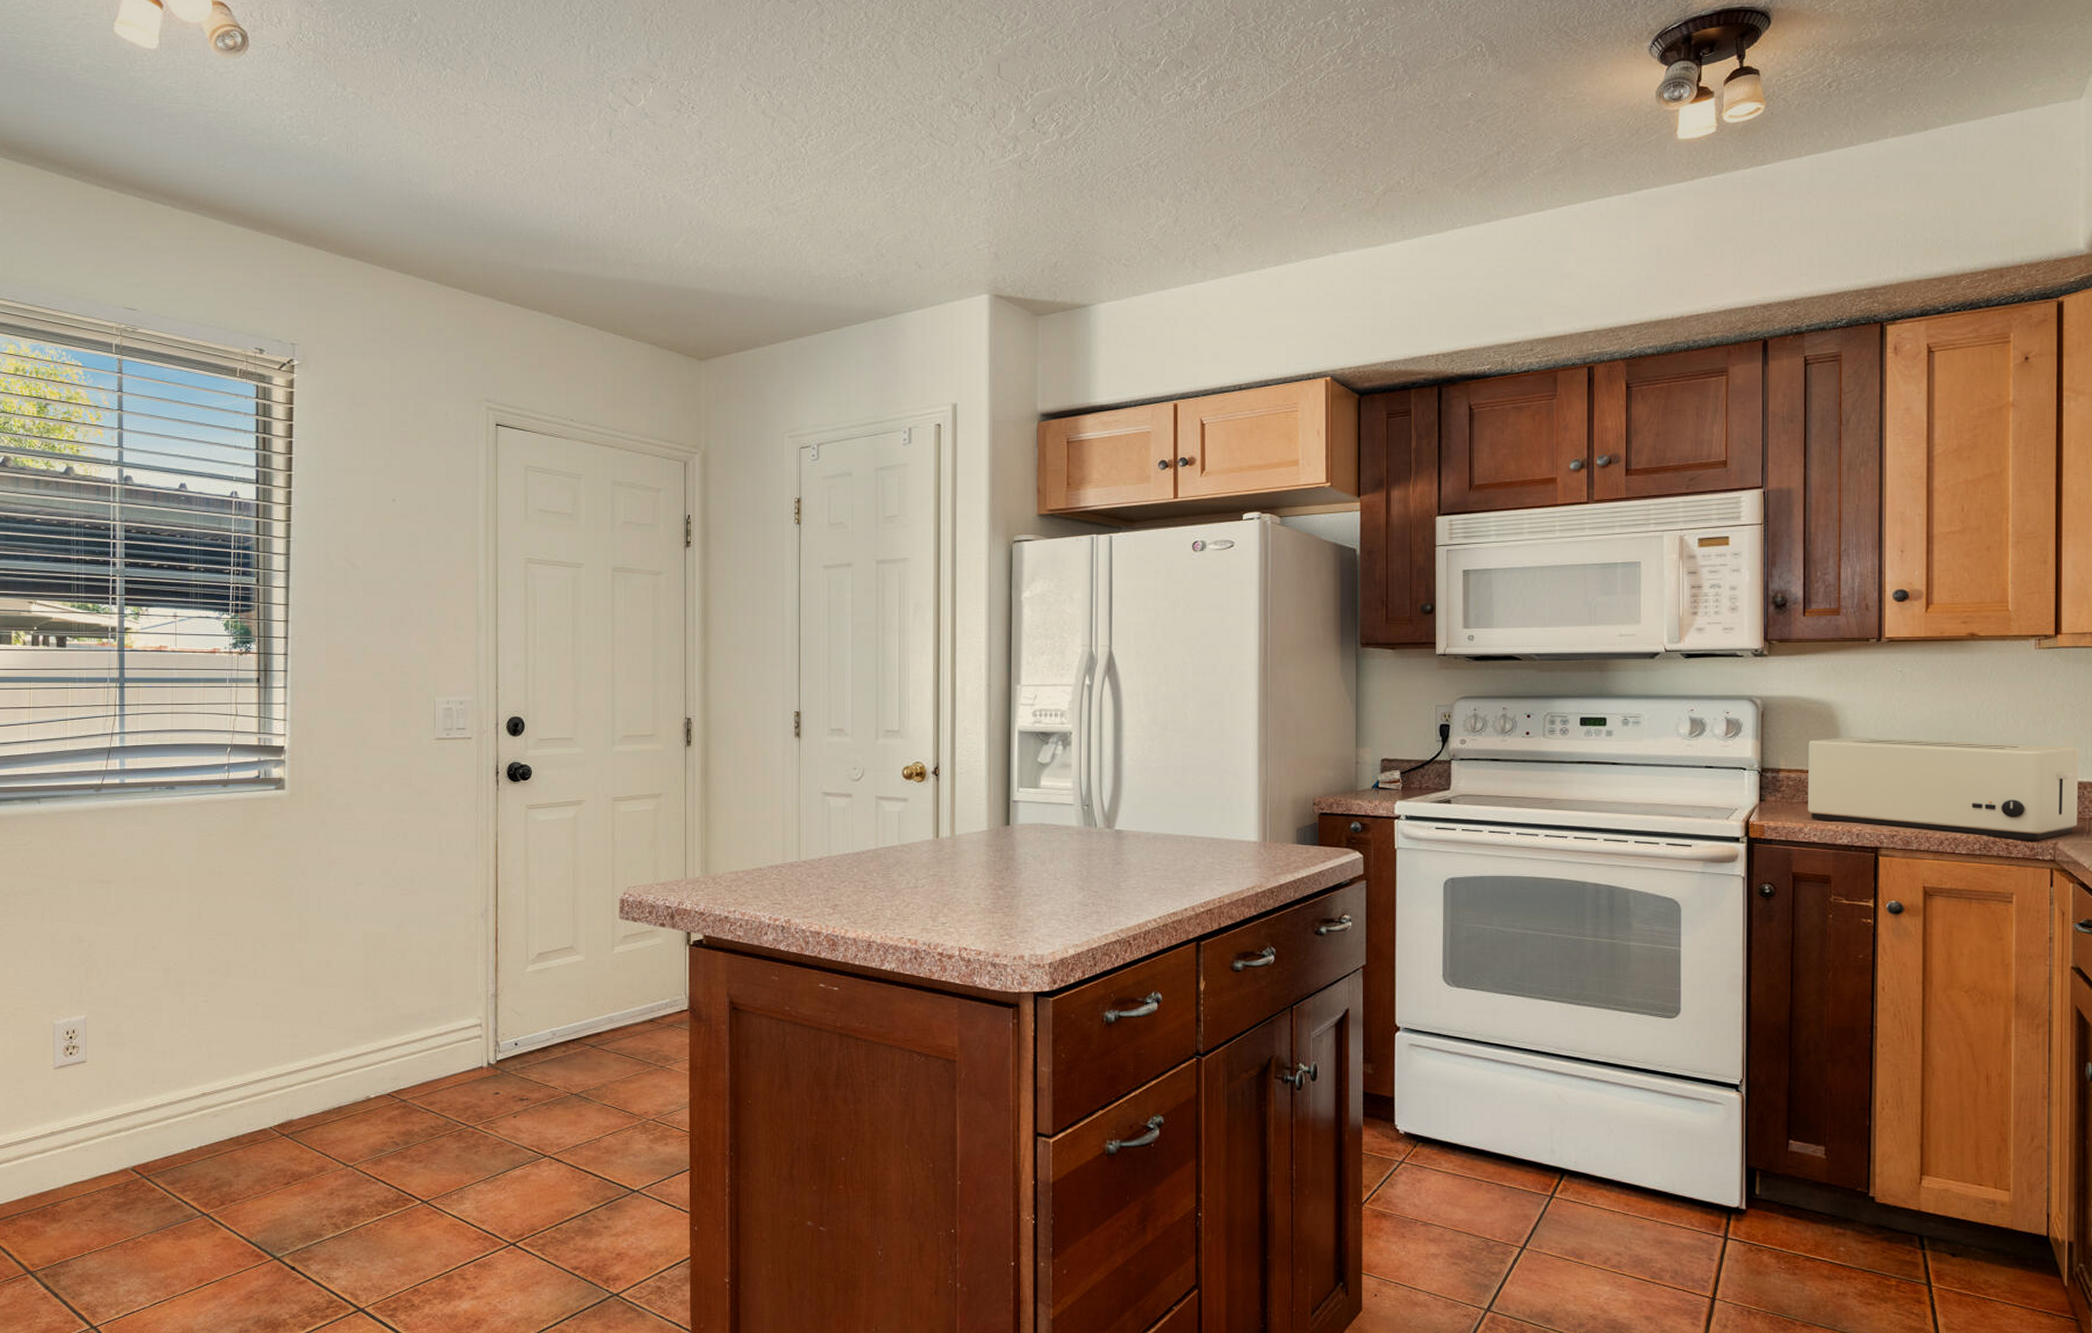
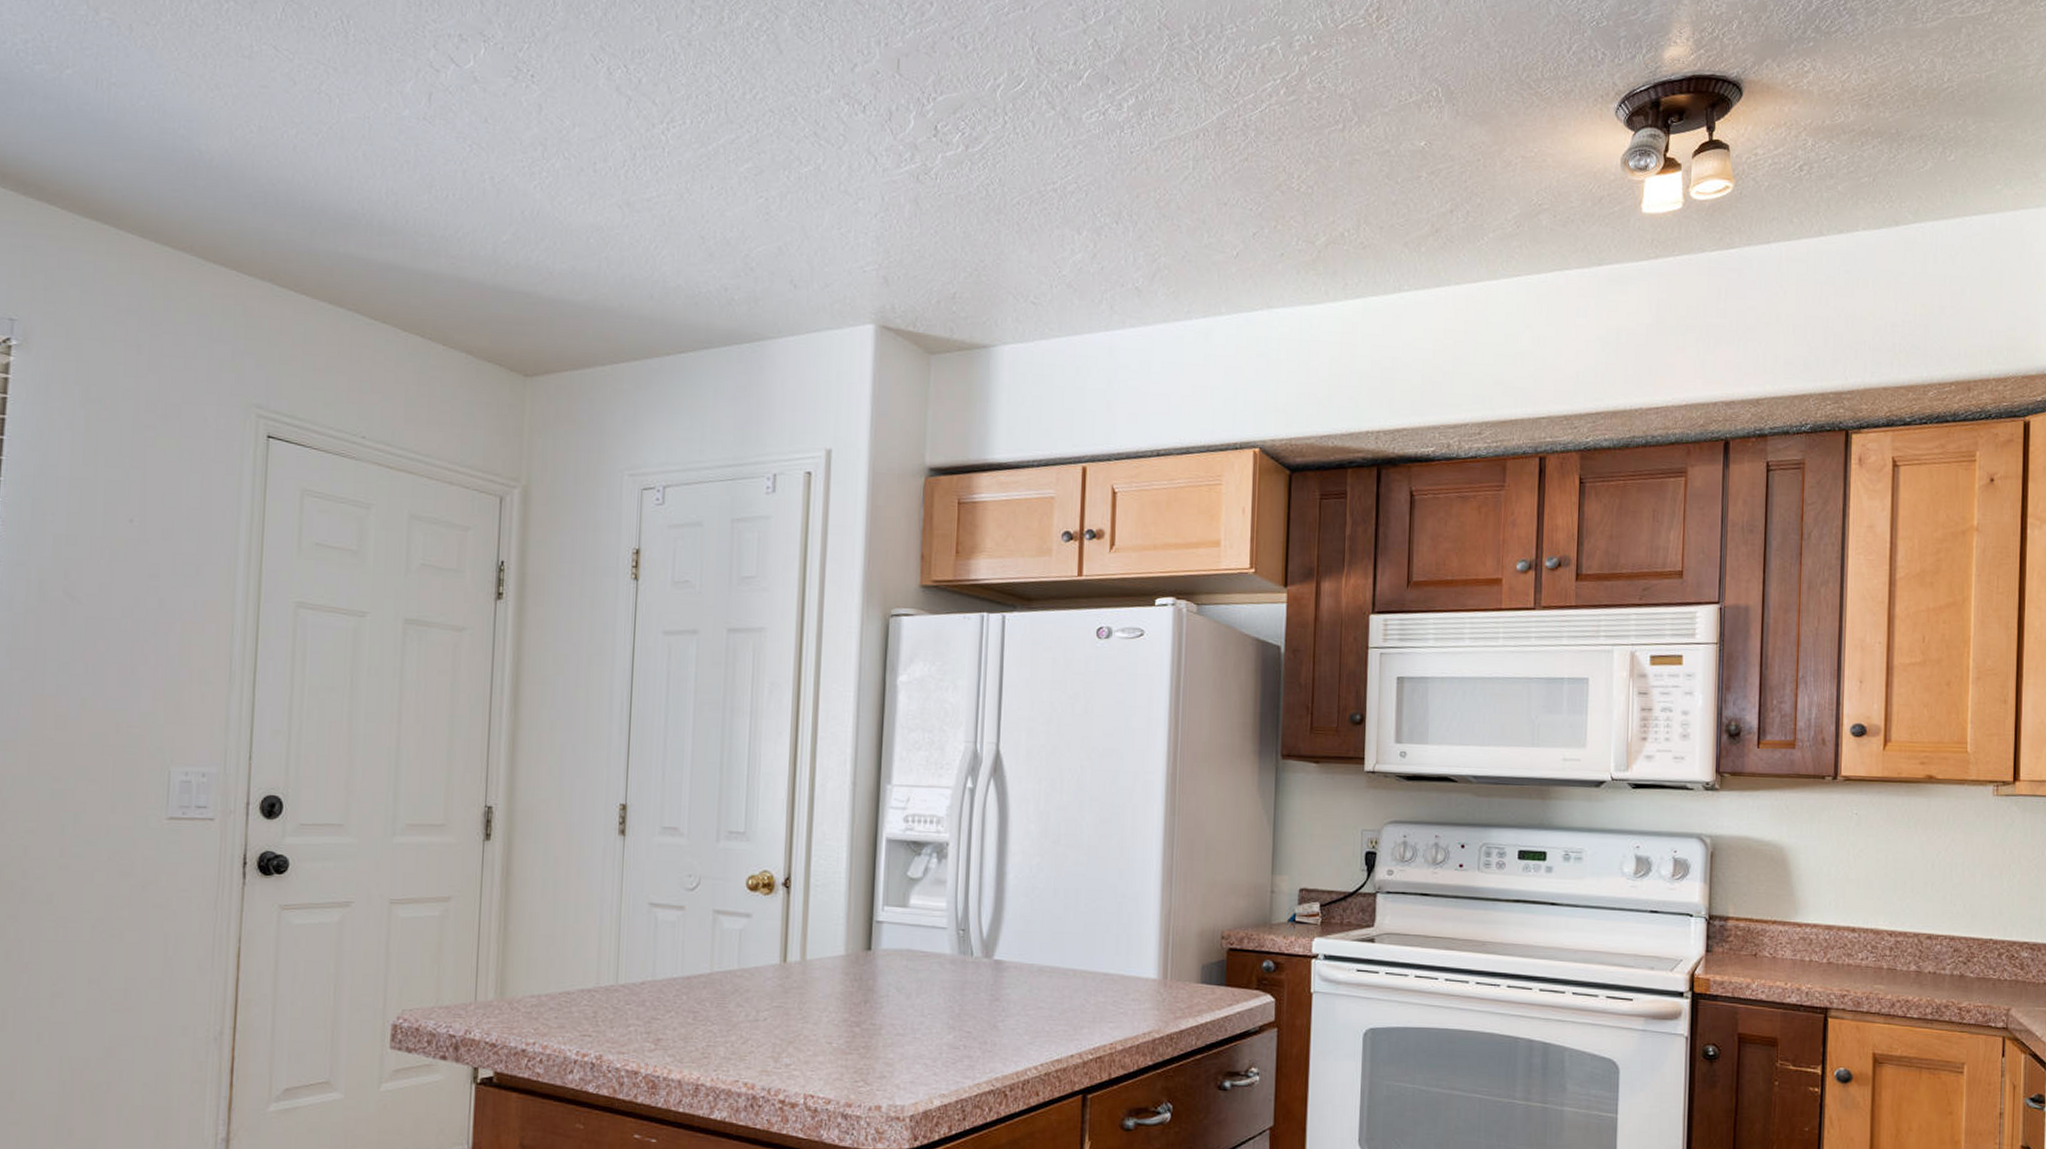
toaster: present [1807,737,2079,841] -> none [1755,884,2035,1006]

